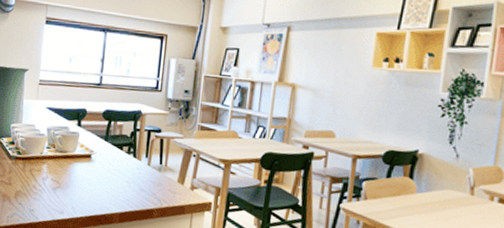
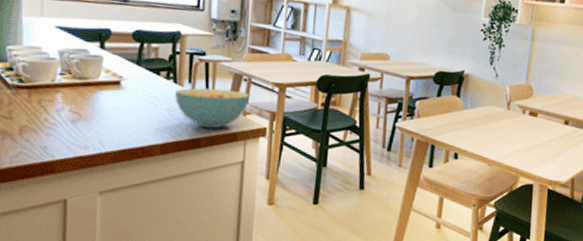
cereal bowl: none [133,162,199,201] -> present [175,88,251,129]

